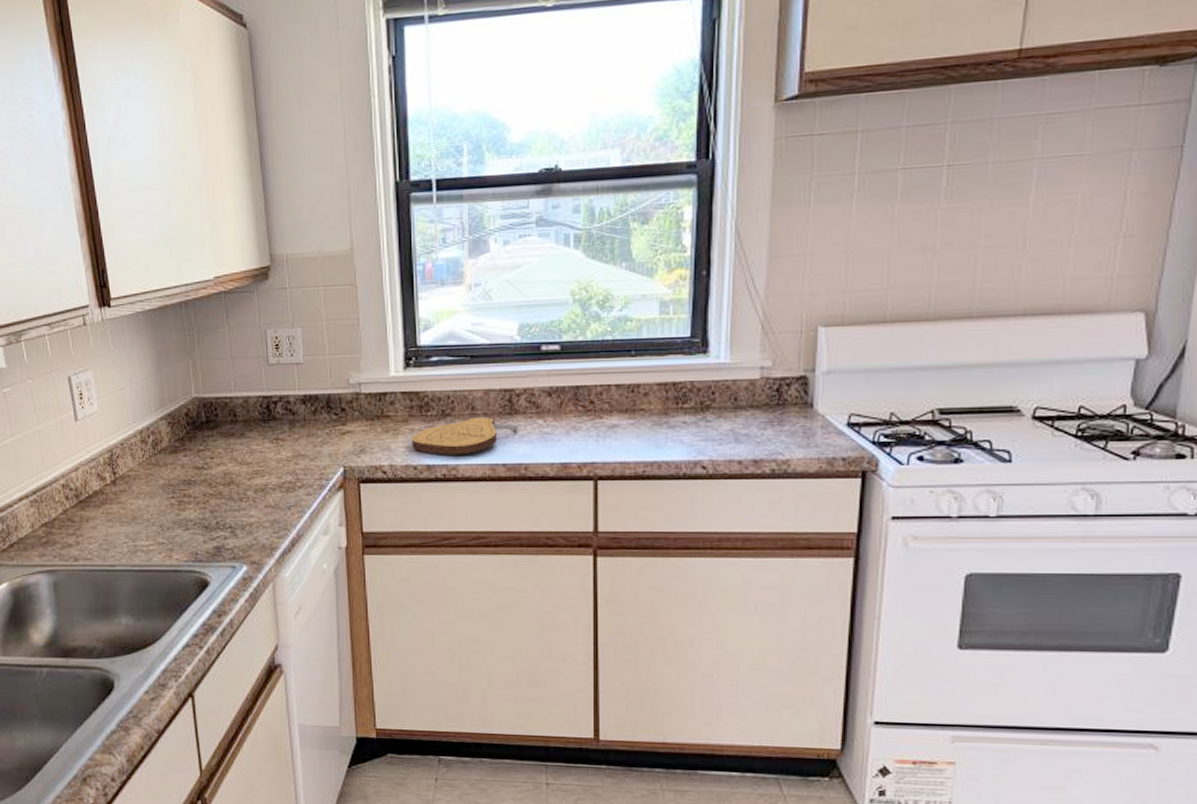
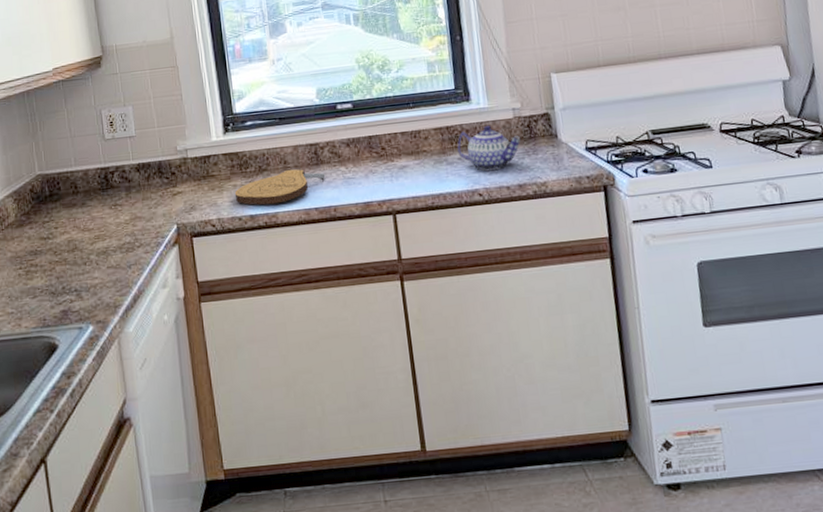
teapot: none [683,384,766,439] -> present [457,125,521,171]

